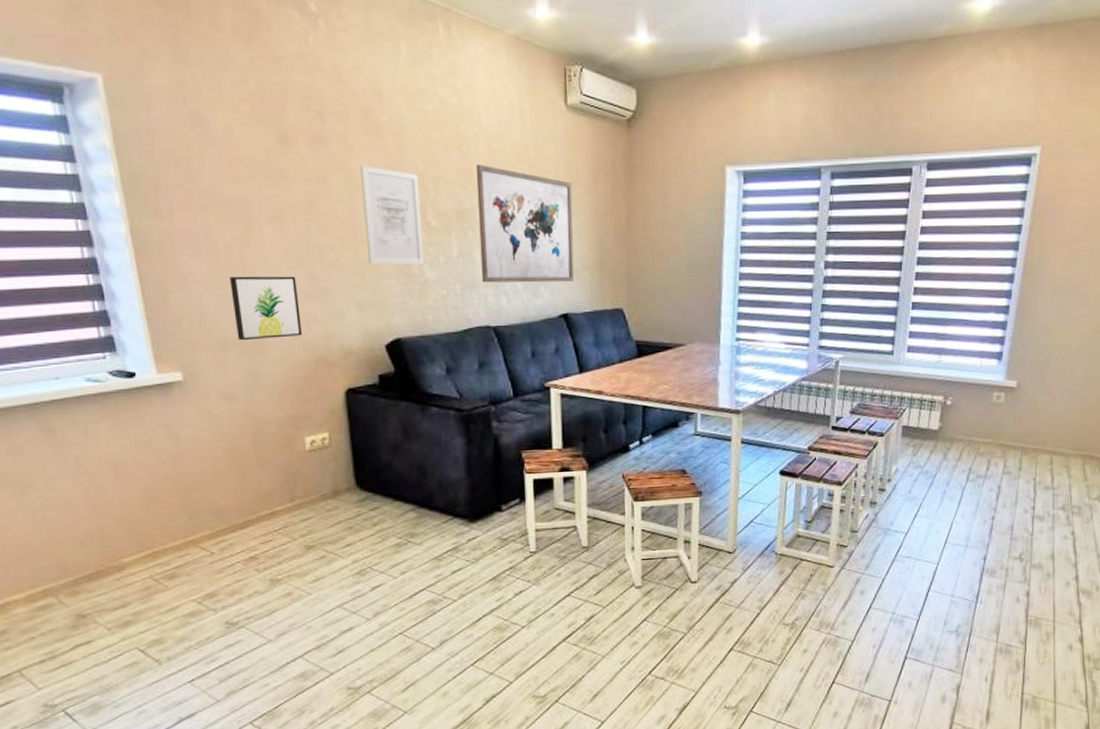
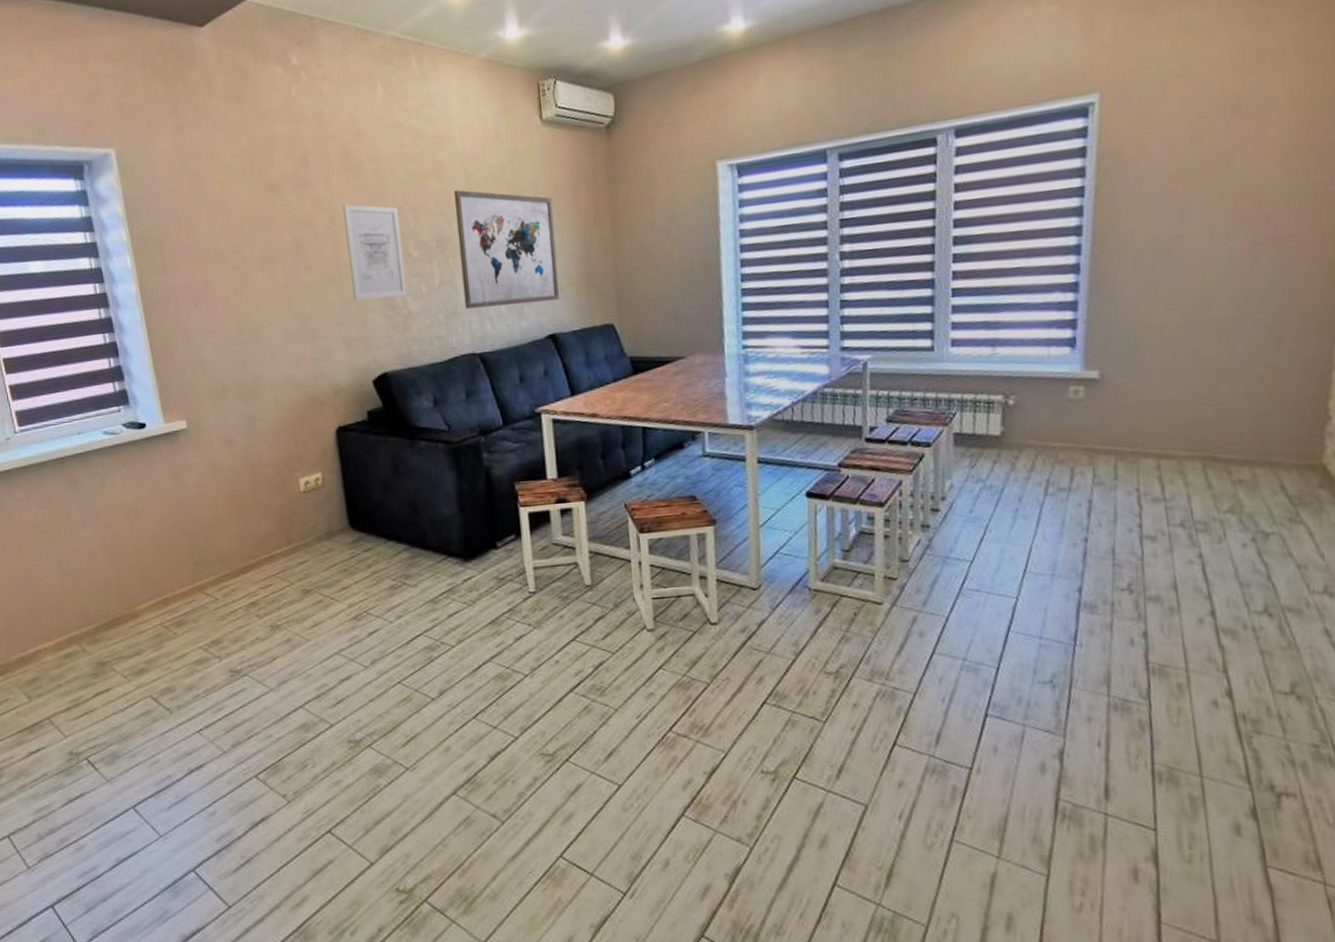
wall art: present [230,276,303,341] -> none [227,318,294,386]

